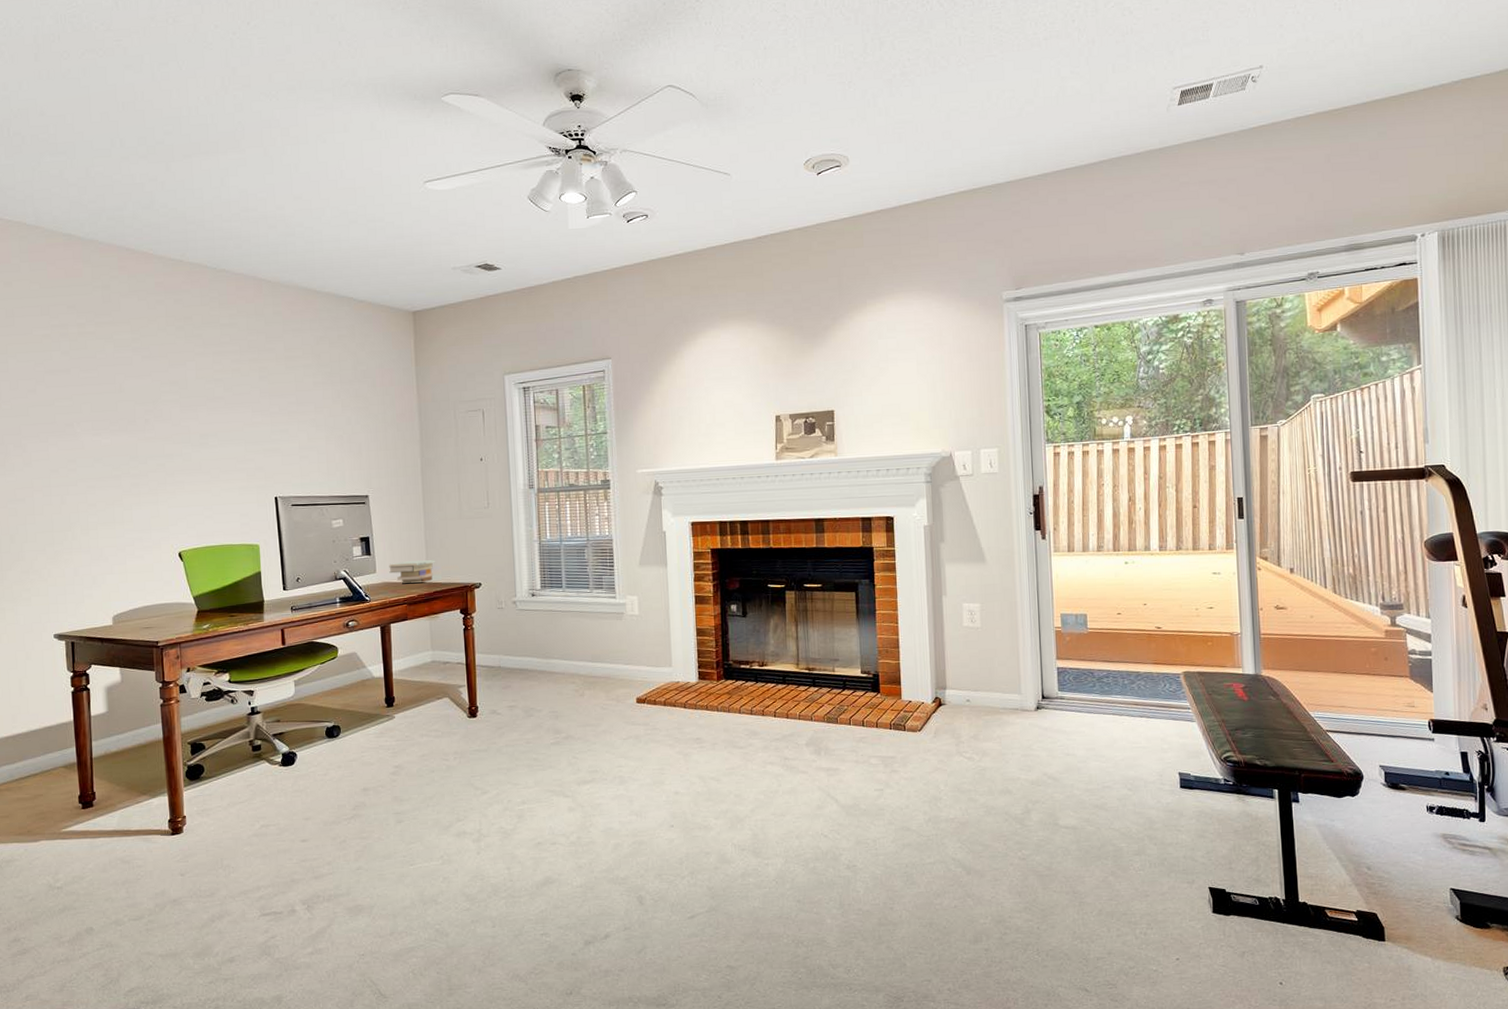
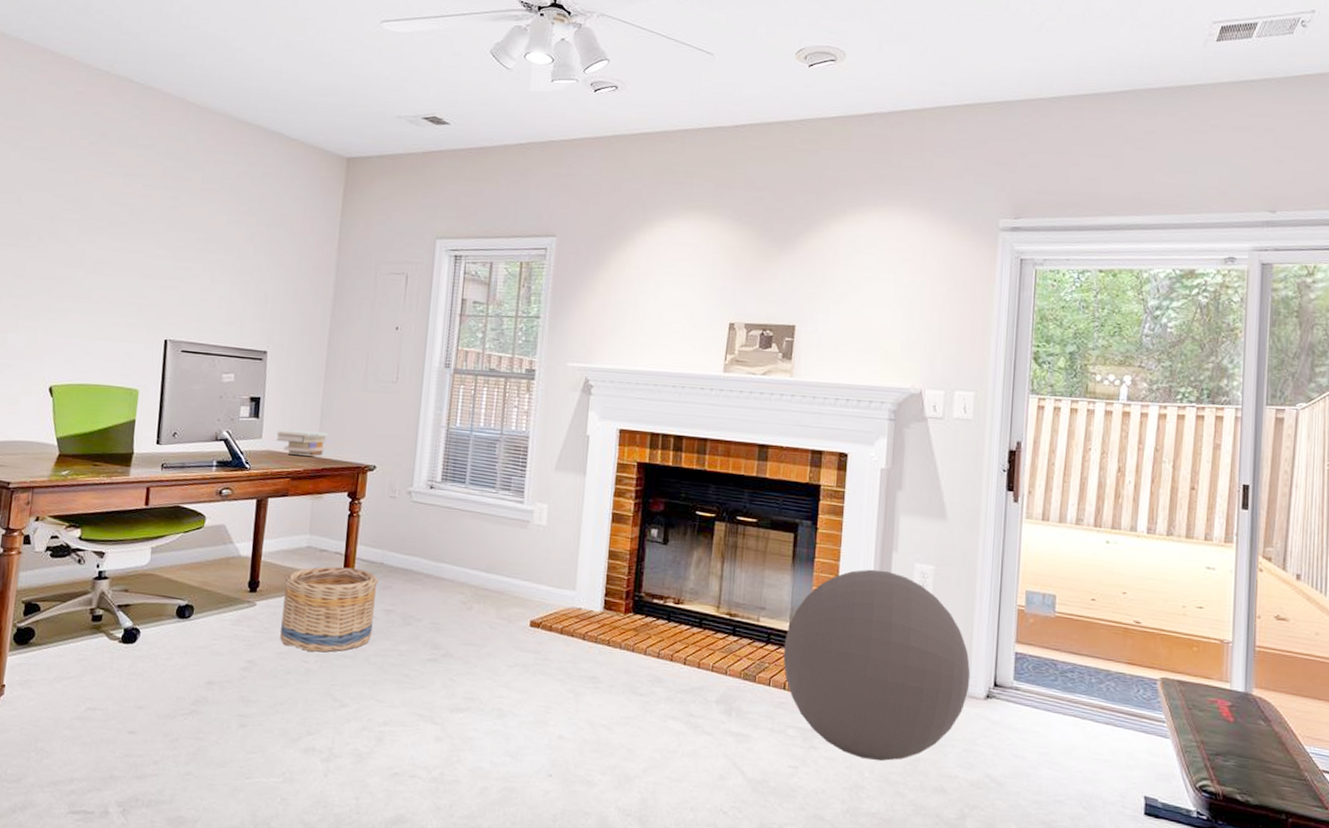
basket: none [416,674,500,751] -> present [280,566,379,653]
exercise ball: none [858,613,1022,775] -> present [783,569,971,761]

